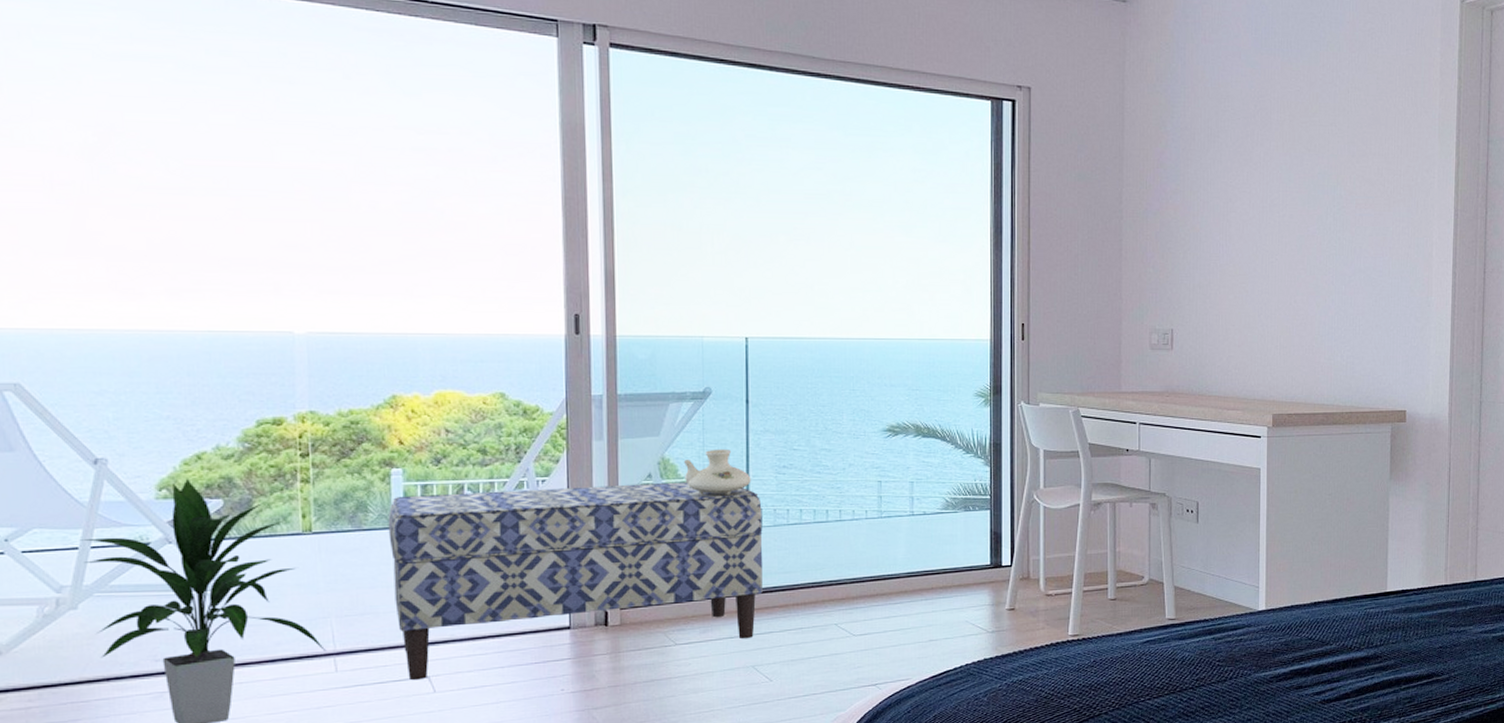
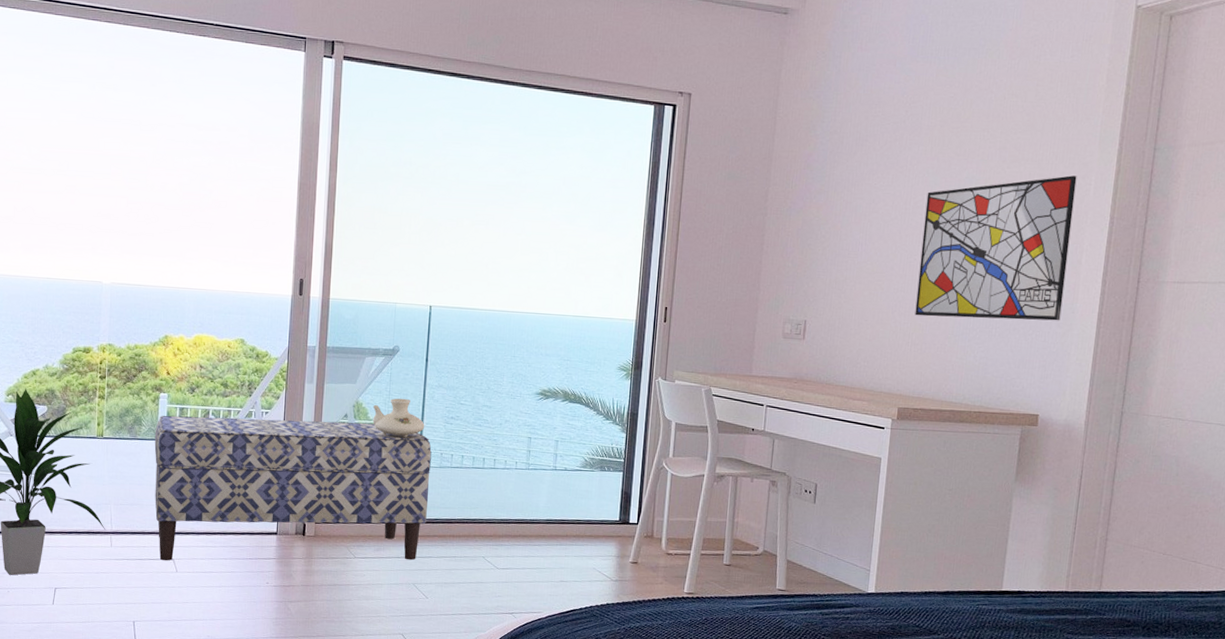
wall art: none [1281,169,1422,318] -> present [915,175,1077,321]

